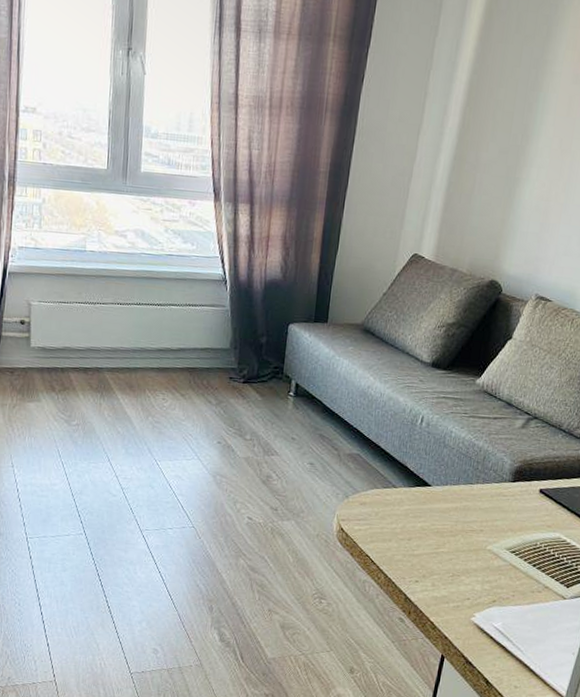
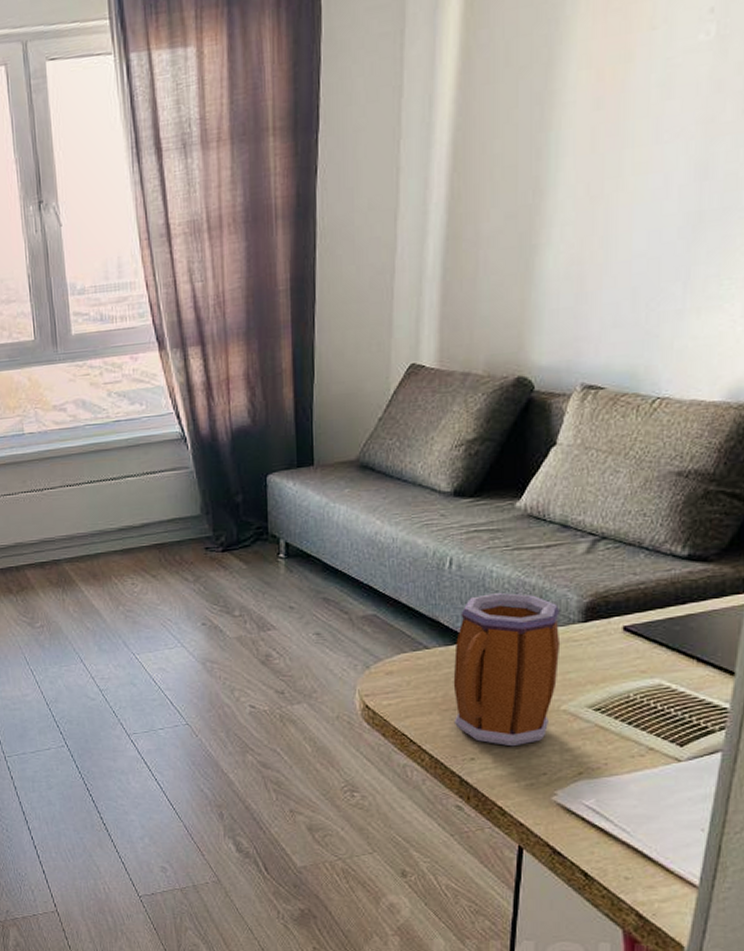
mug: none [407,449,497,575] -> present [453,593,561,747]

